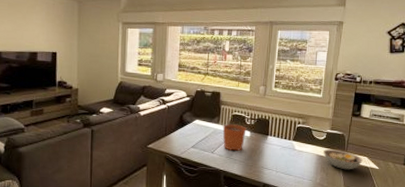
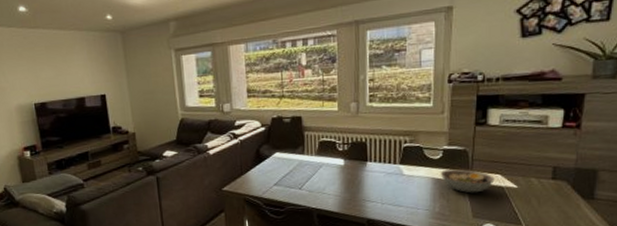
plant pot: present [222,117,246,151] -> none [309,144,339,184]

